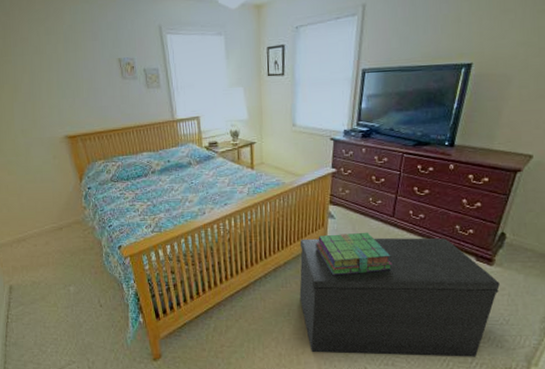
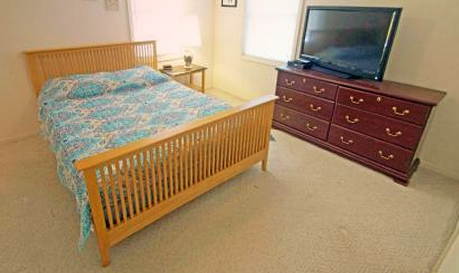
bench: present [299,237,500,357] -> none [240,158,412,265]
stack of books: present [316,232,393,275] -> none [257,154,324,192]

